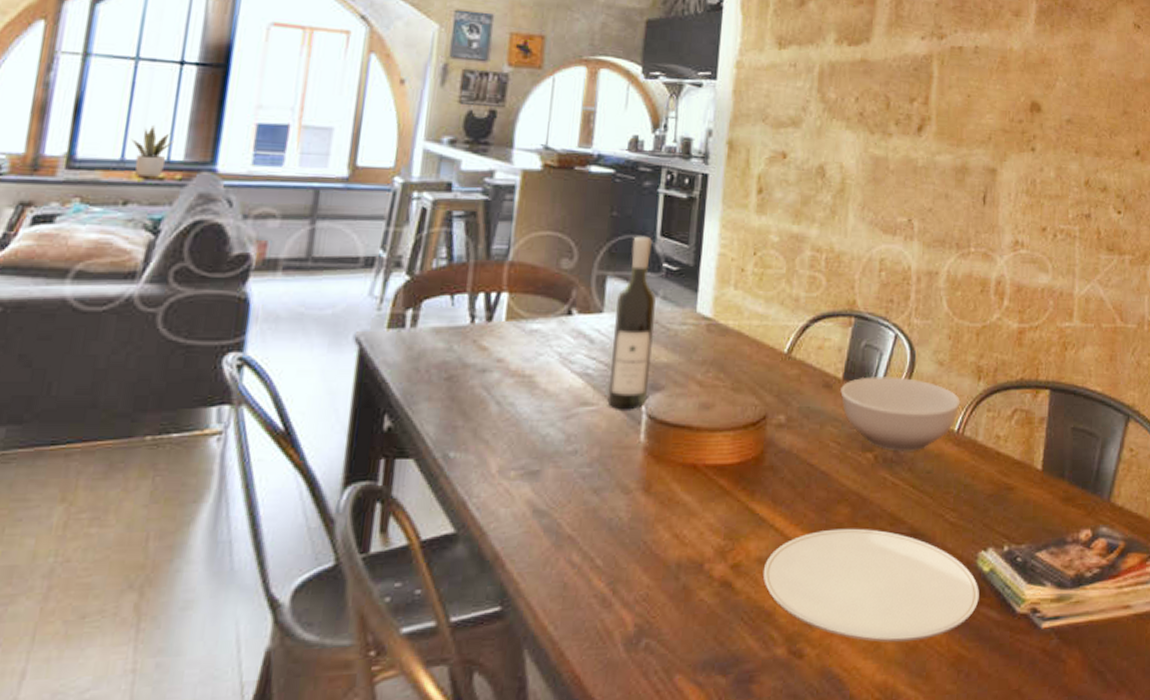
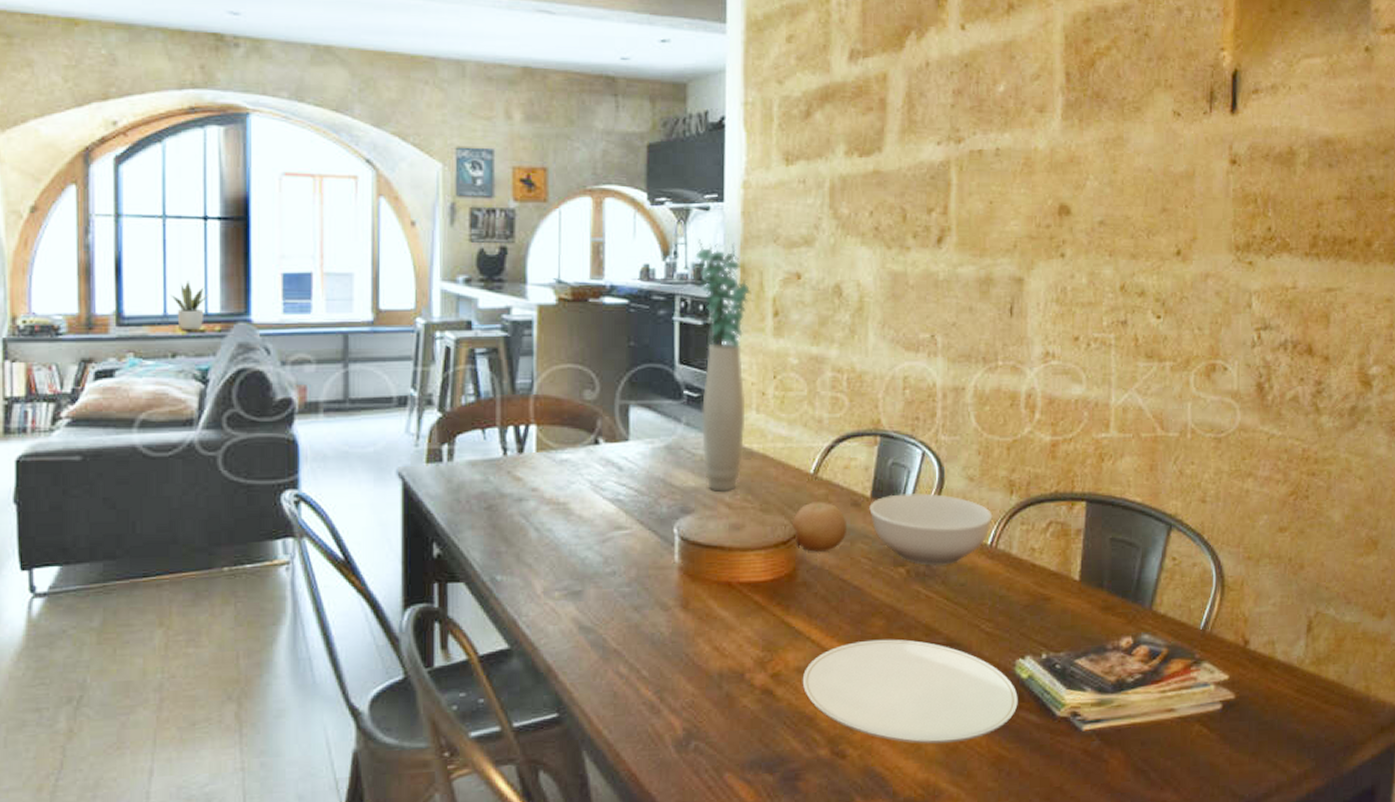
bottle: present [607,236,656,409] -> none [640,364,680,532]
vase: none [677,114,736,368] -> present [695,239,750,492]
fruit: none [762,382,818,434] -> present [791,501,848,552]

